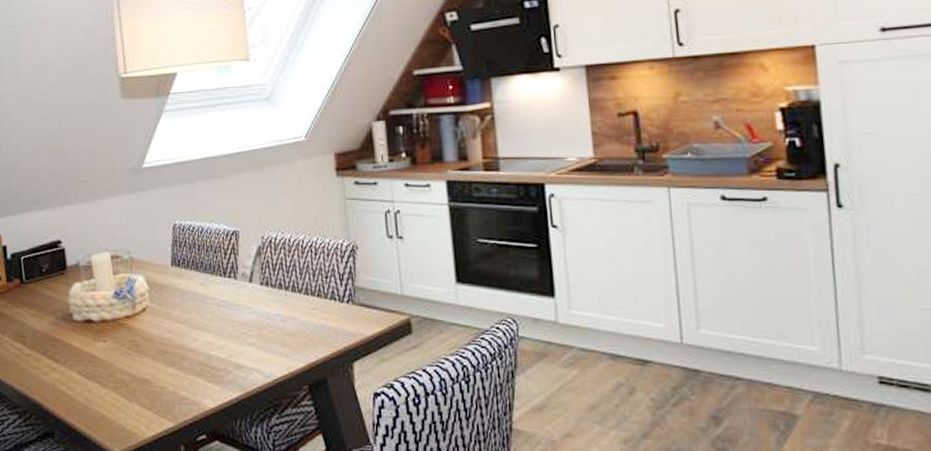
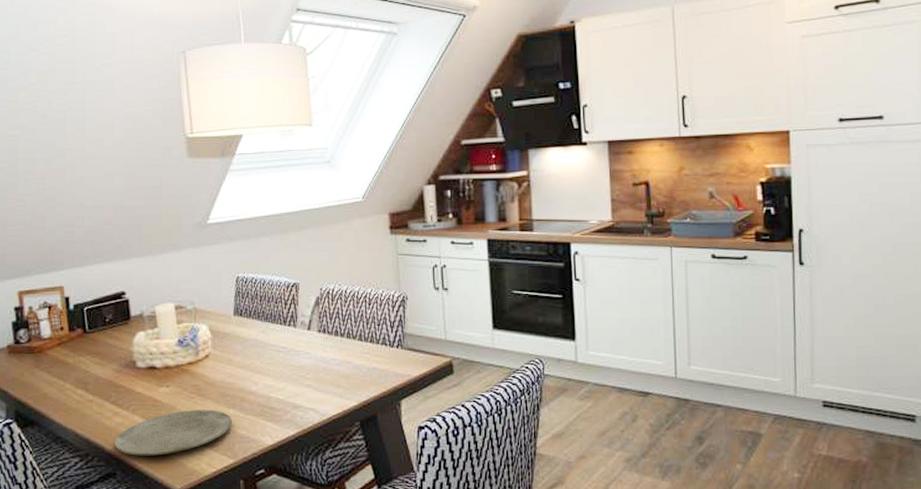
plate: none [52,367,171,416] -> present [114,410,232,456]

